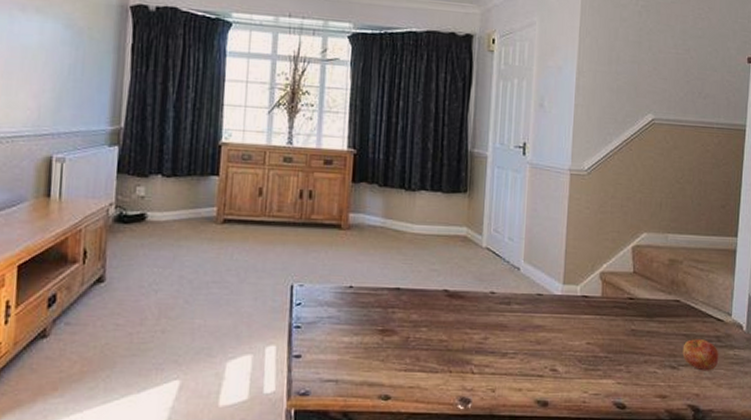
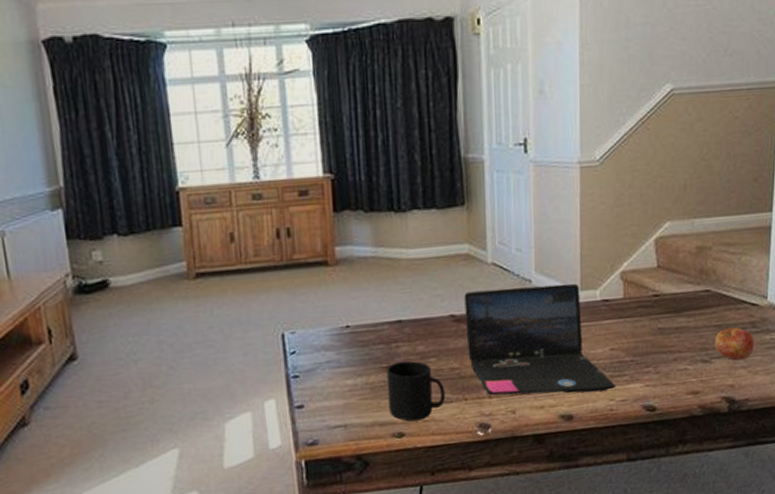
mug: none [379,326,433,386] -> present [387,360,446,422]
laptop: none [456,271,589,382] -> present [464,283,615,396]

